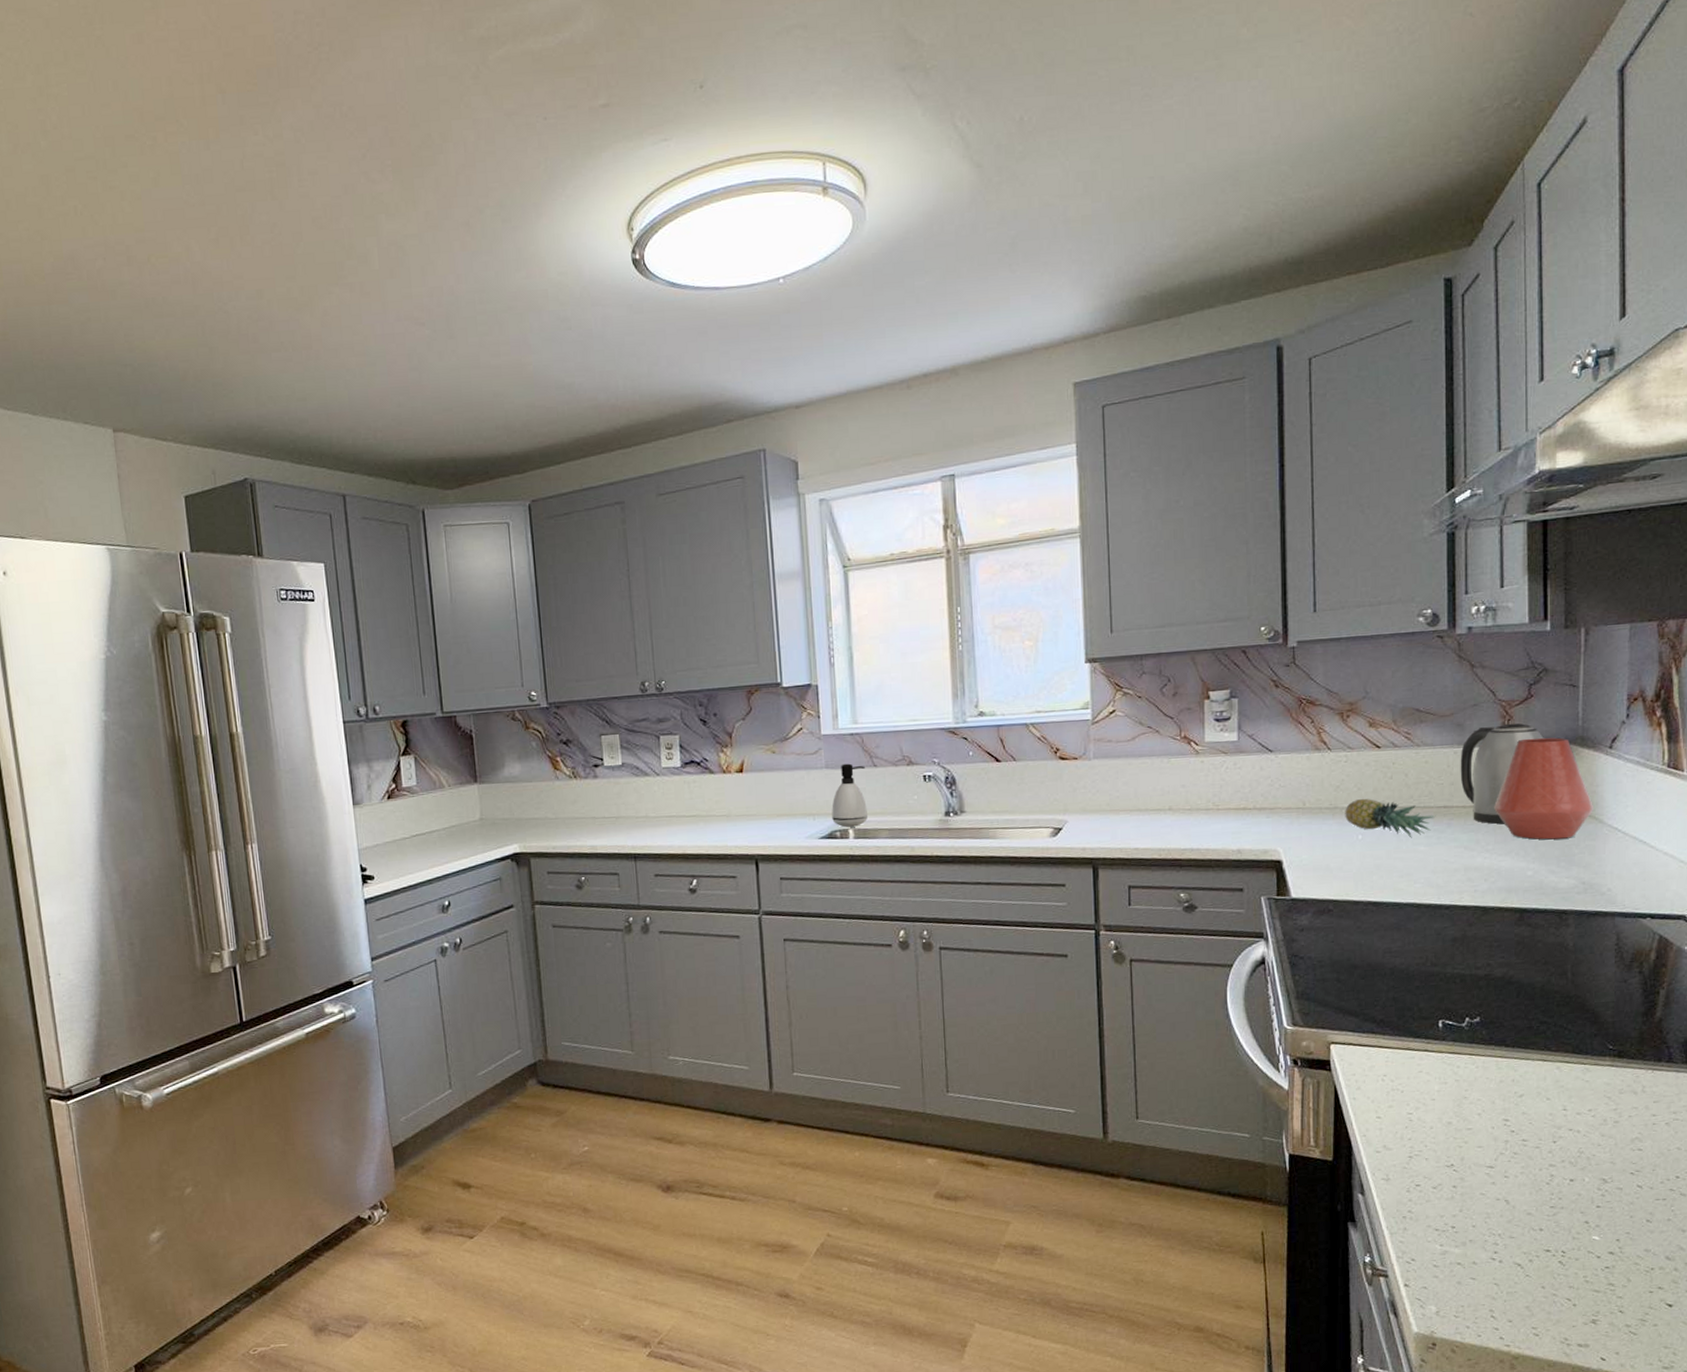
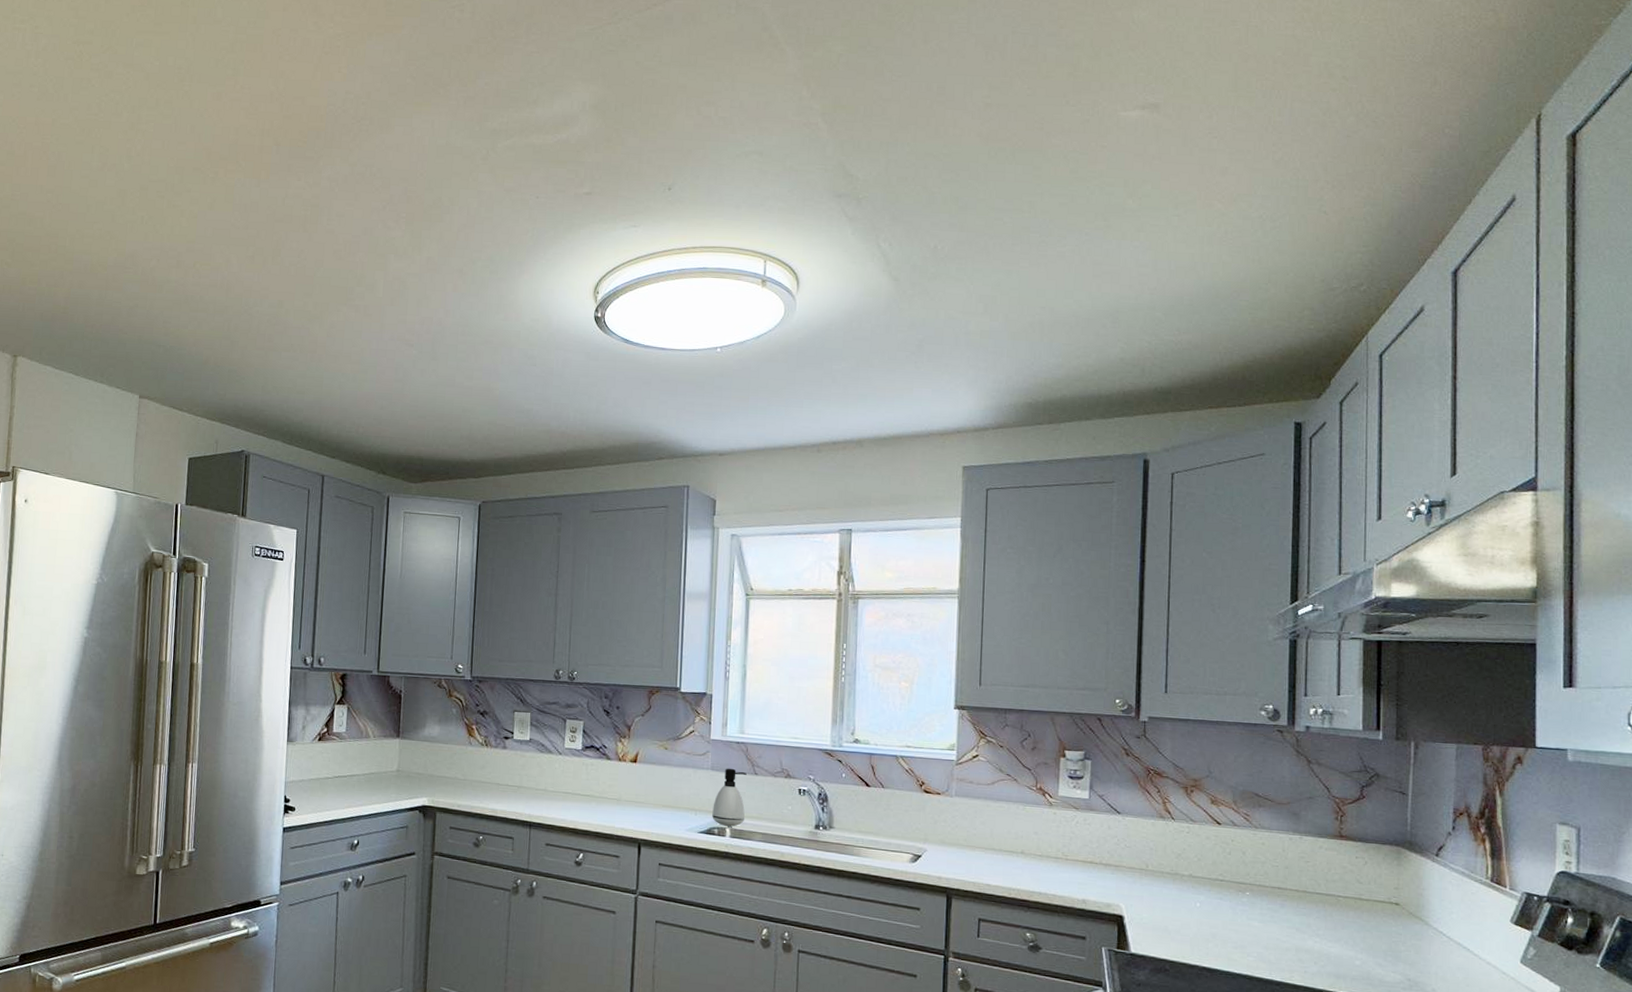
fruit: present [1345,798,1436,837] -> none [1185,868,1270,912]
kettle: present [1460,723,1544,825] -> none [1294,818,1374,913]
vase: present [1494,737,1594,840] -> none [1326,835,1421,935]

